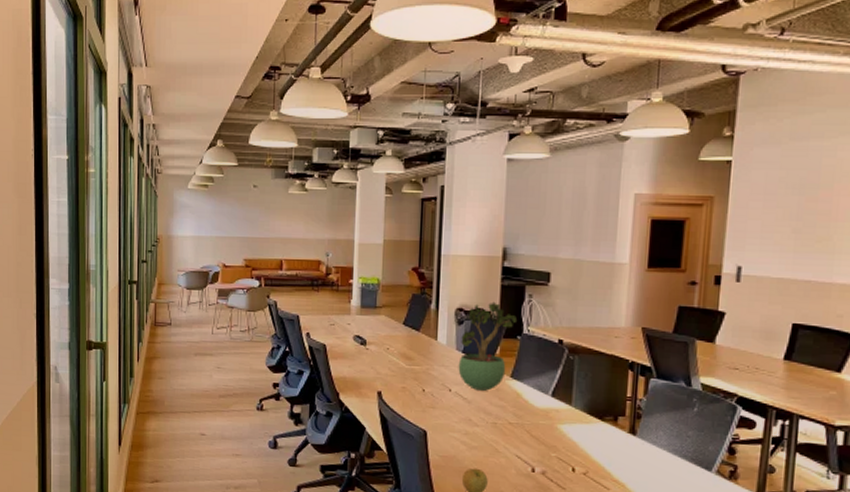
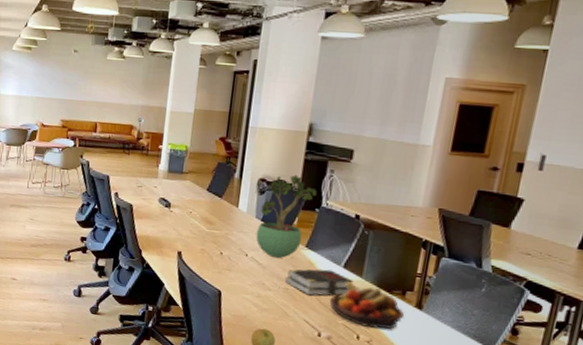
book: none [493,399,563,429] -> present [285,269,354,296]
fruit bowl: none [540,410,619,460] -> present [329,280,405,330]

